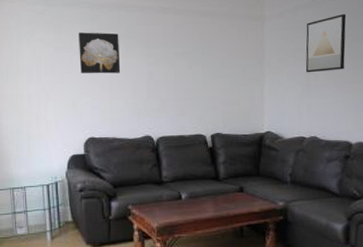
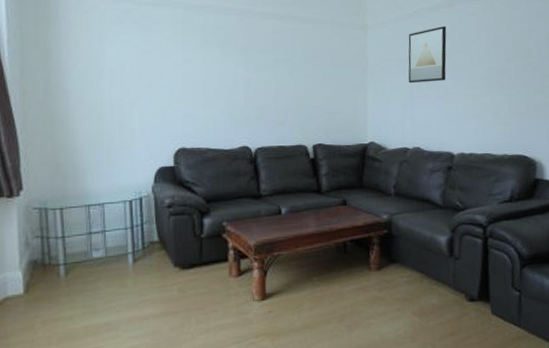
wall art: present [78,32,121,74] -> none [169,34,216,79]

